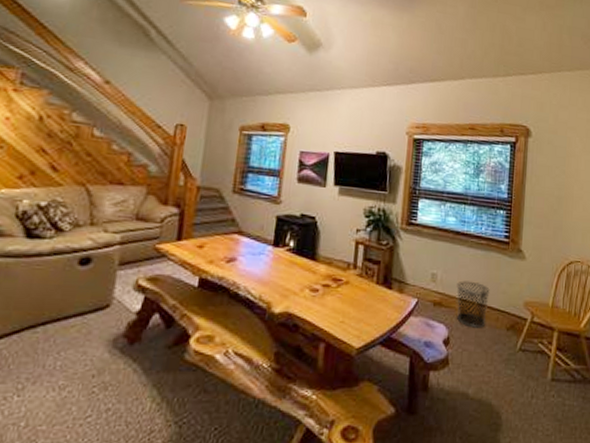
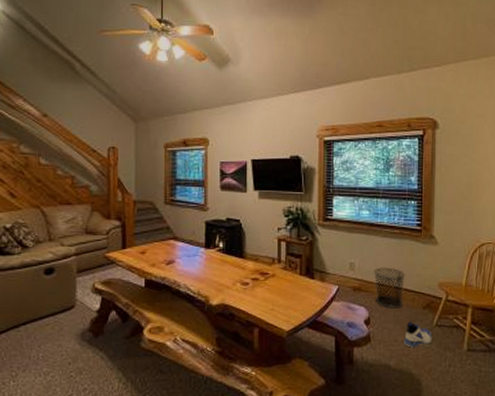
sneaker: none [485,343,515,375] -> present [404,321,432,348]

